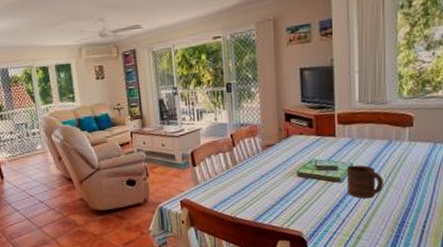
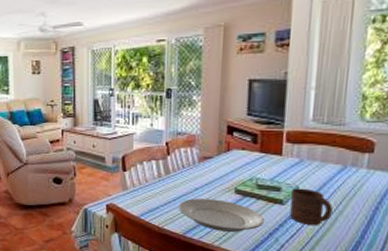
plate: none [247,184,325,214] -> present [178,198,264,232]

